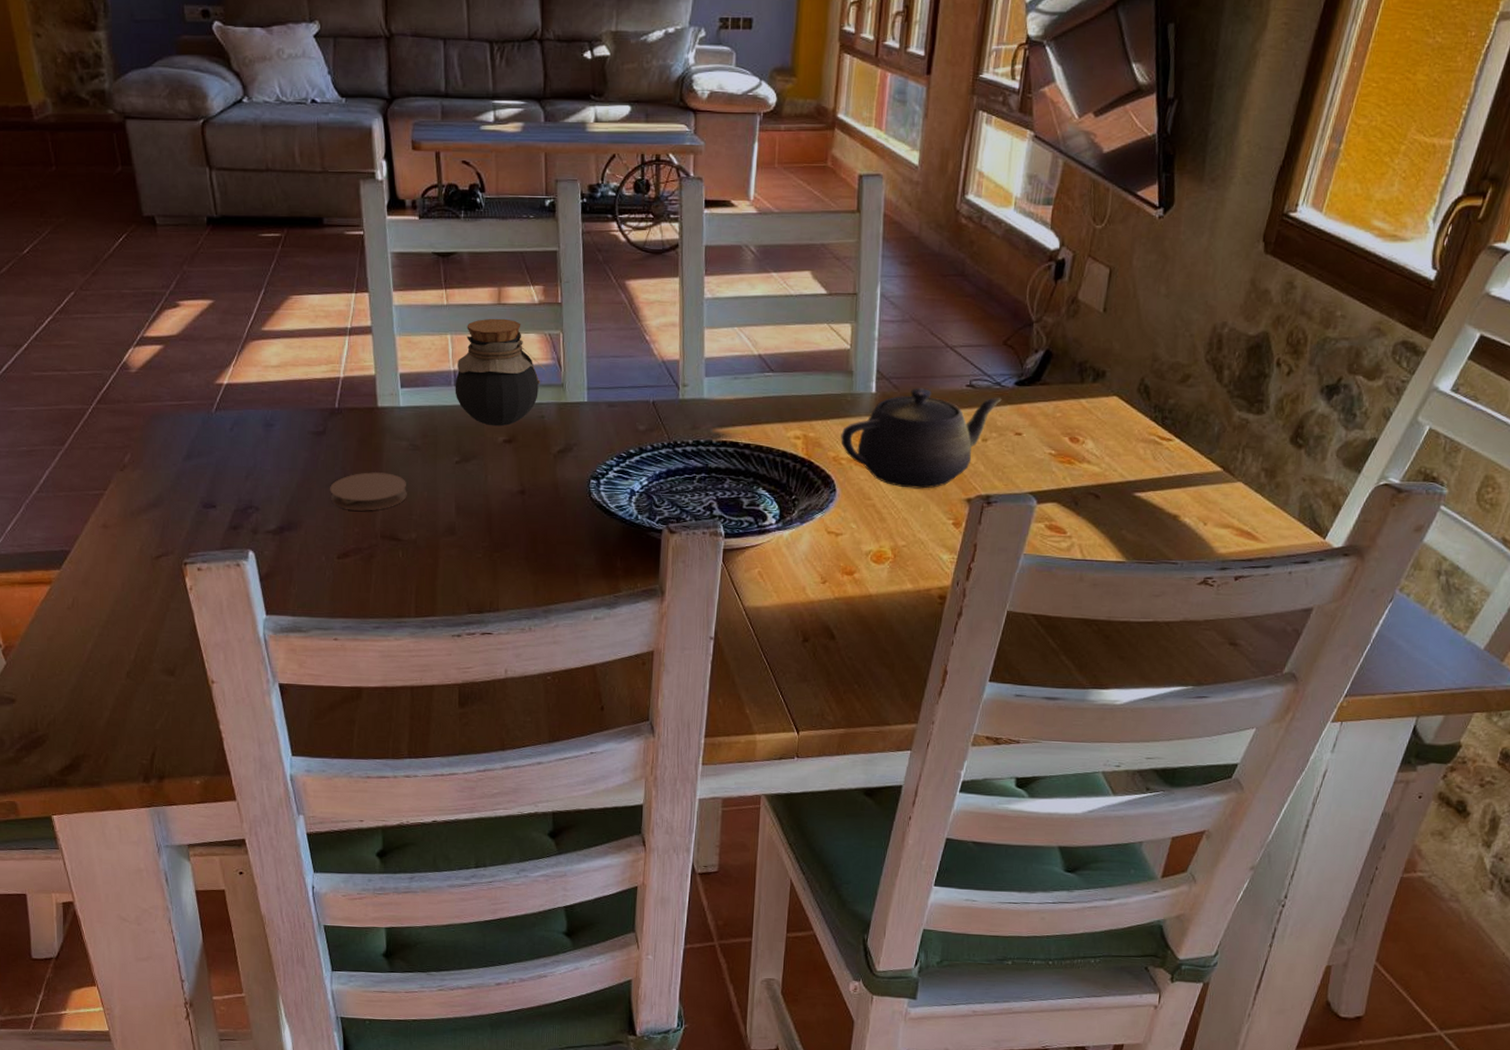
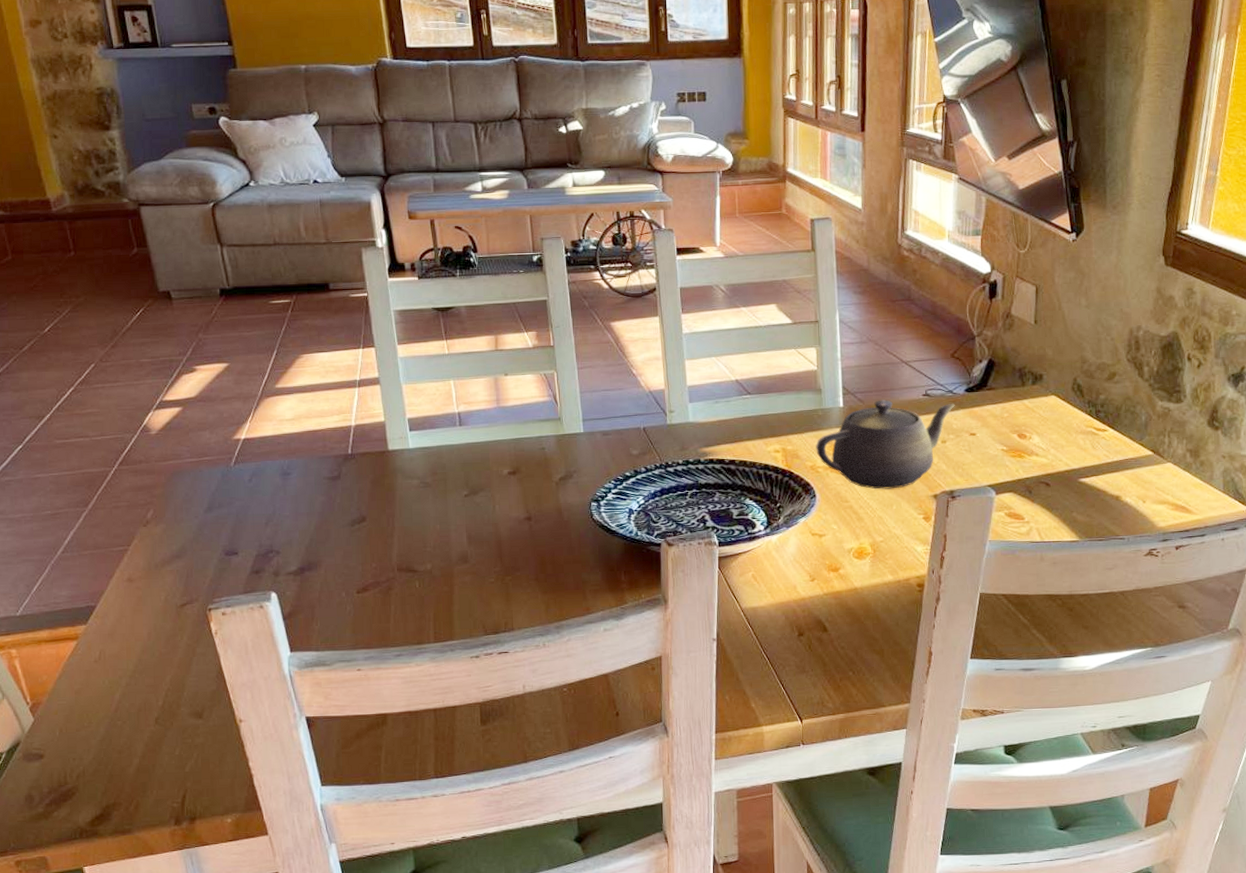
coaster: present [330,472,407,511] -> none [347,510,421,547]
jar: present [455,318,546,427] -> none [460,363,544,460]

